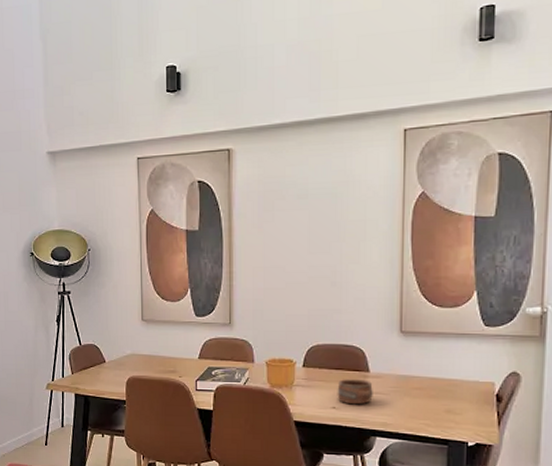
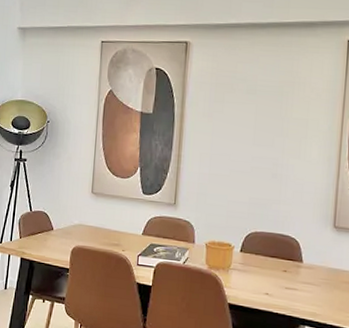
pottery: present [337,378,373,405] -> none [270,266,305,293]

